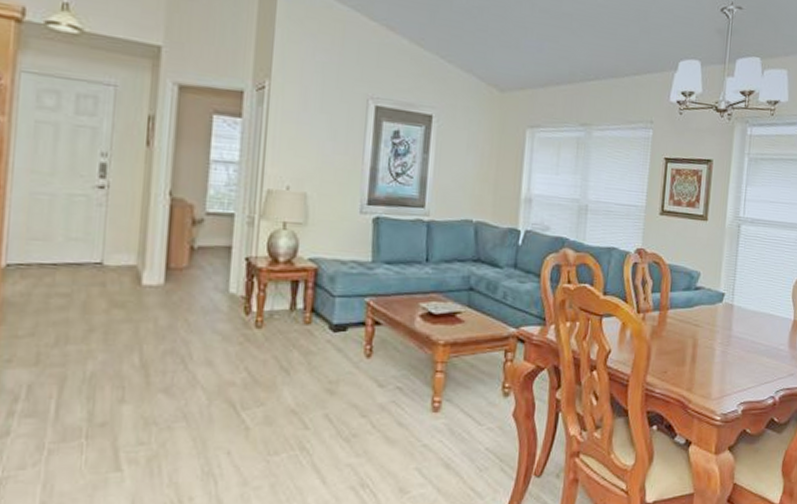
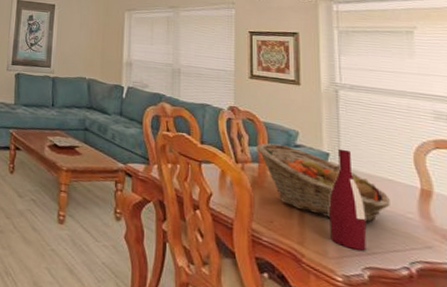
fruit basket: none [659,288,769,360] -> present [257,143,390,223]
wine bottle: none [715,287,748,387] -> present [329,148,367,251]

